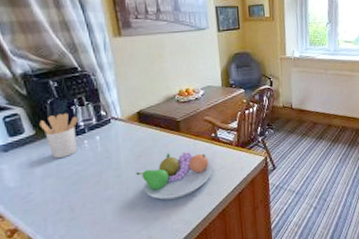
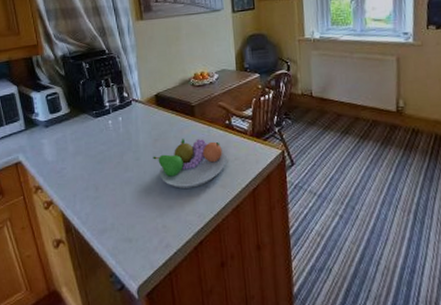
utensil holder: present [39,113,79,159] -> none [73,93,105,137]

